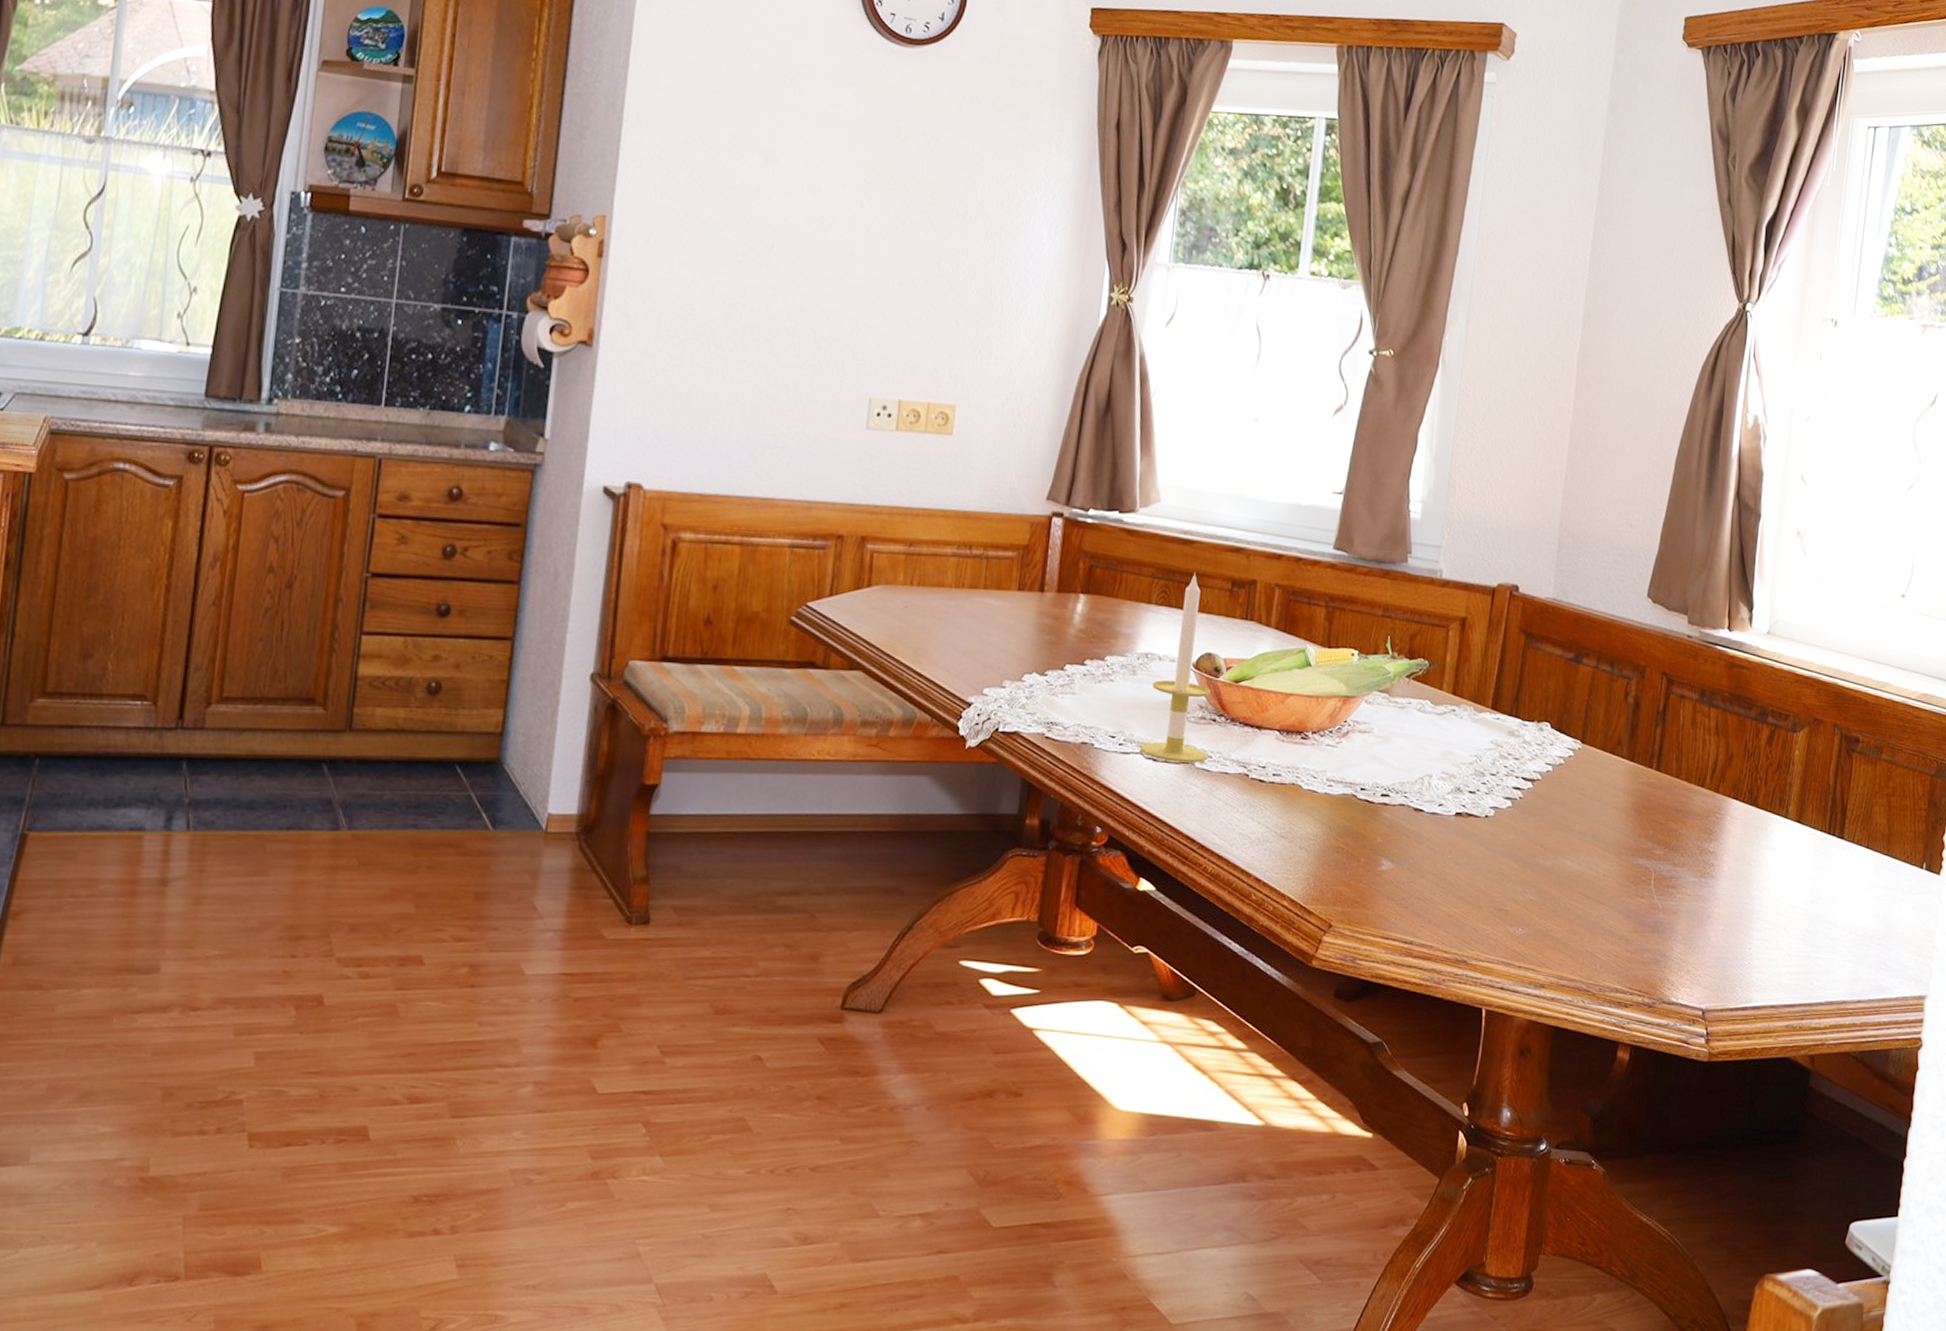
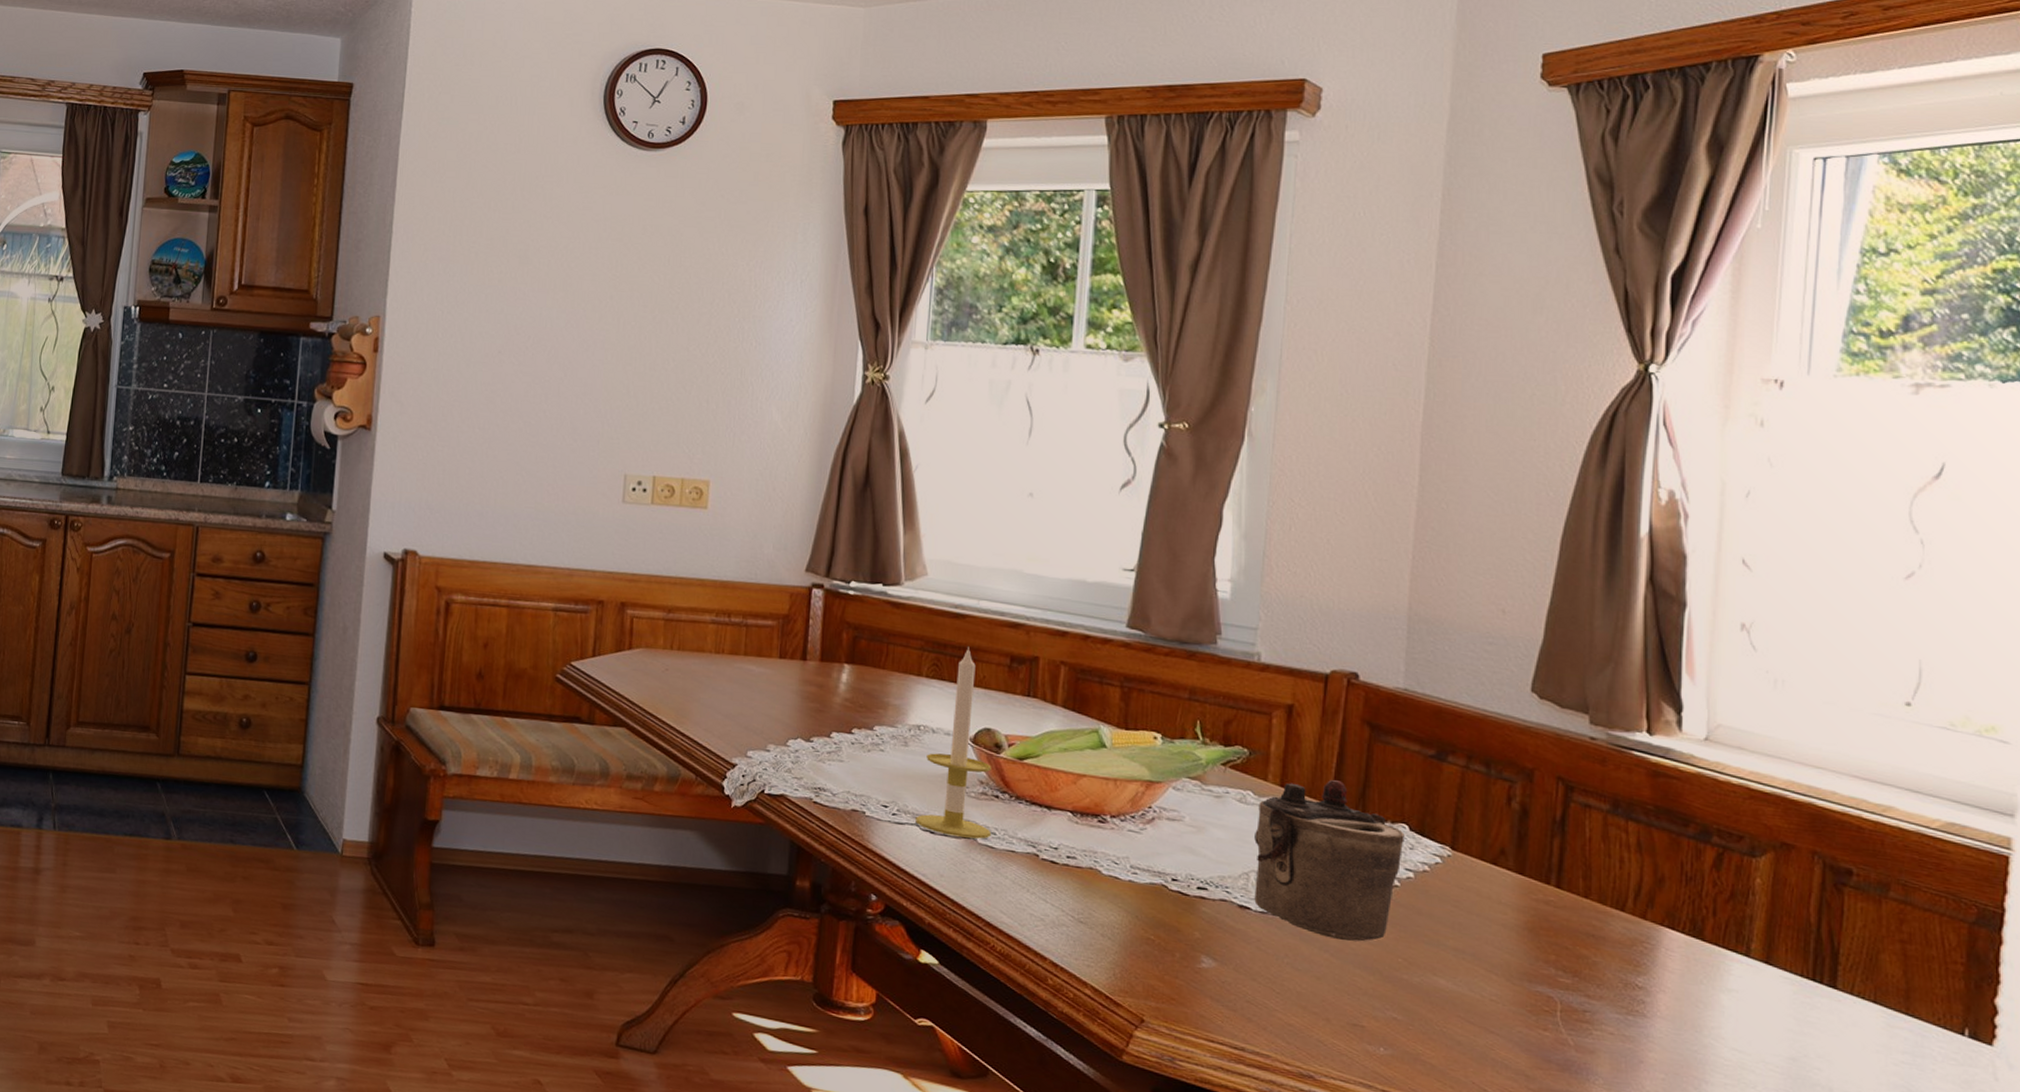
teapot: none [1427,686,1547,834] -> present [1254,780,1405,942]

